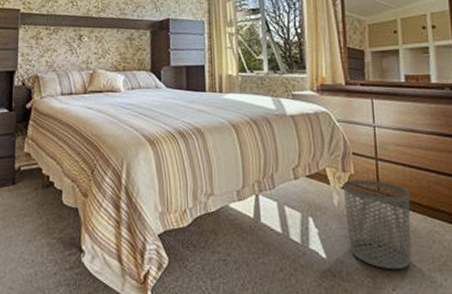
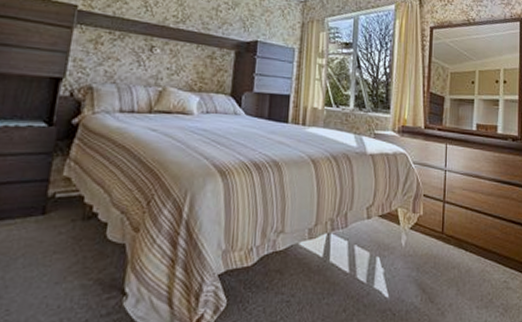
waste bin: present [343,179,412,270] -> none [411,220,469,308]

